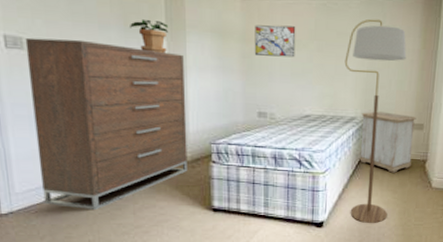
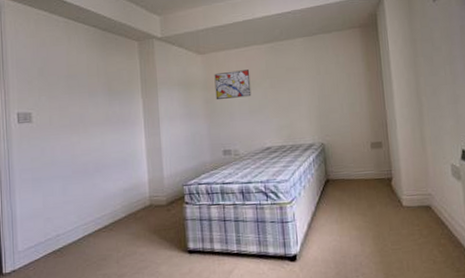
dresser: present [25,37,188,211] -> none [33,108,164,262]
potted plant: present [130,18,169,53] -> none [113,83,144,110]
floor lamp: present [344,19,407,224] -> none [296,52,362,253]
nightstand: present [359,111,417,173] -> none [319,134,377,195]

